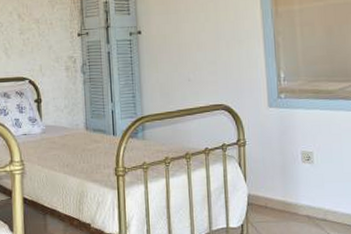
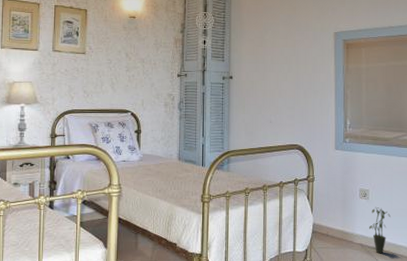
potted plant: none [316,171,342,226] -> present [369,206,391,254]

